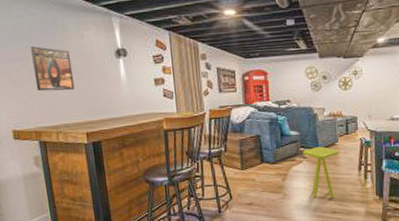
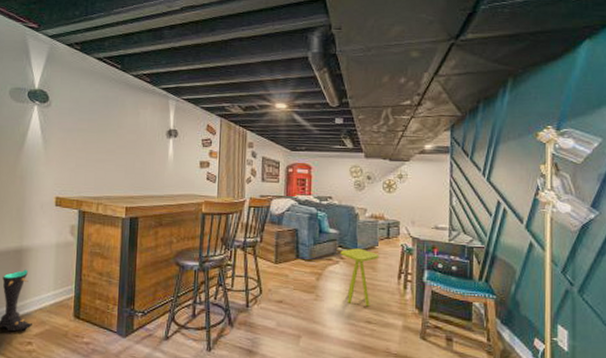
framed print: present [31,46,75,92] -> none [87,119,125,164]

